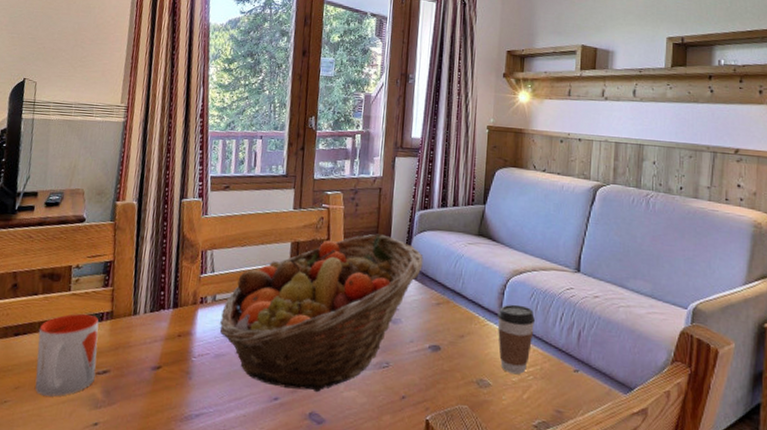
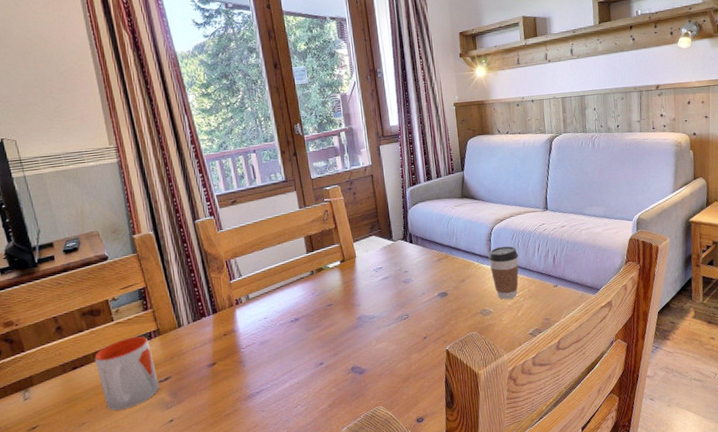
fruit basket: present [219,234,423,393] -> none [257,213,421,355]

